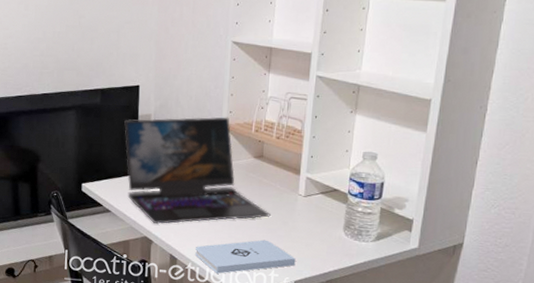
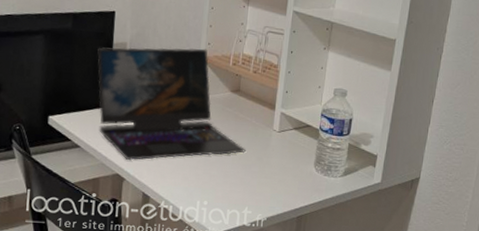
notepad: present [195,239,296,274] -> none [169,176,269,212]

